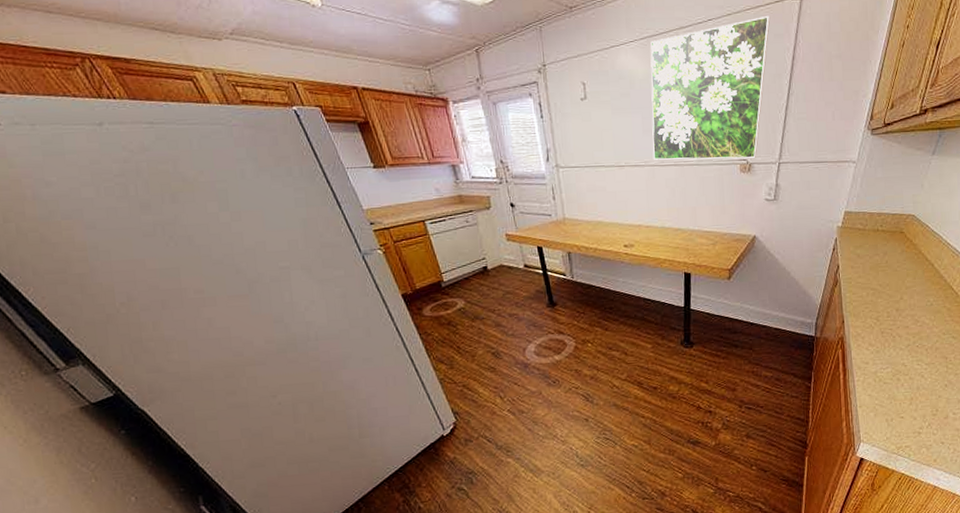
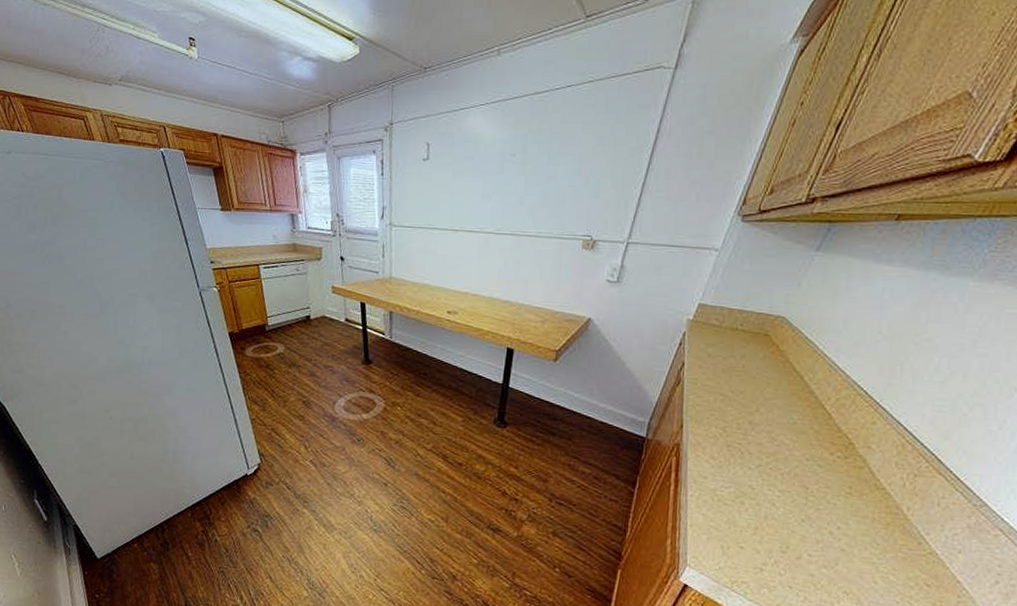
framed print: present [650,15,770,160] -> none [489,84,636,235]

